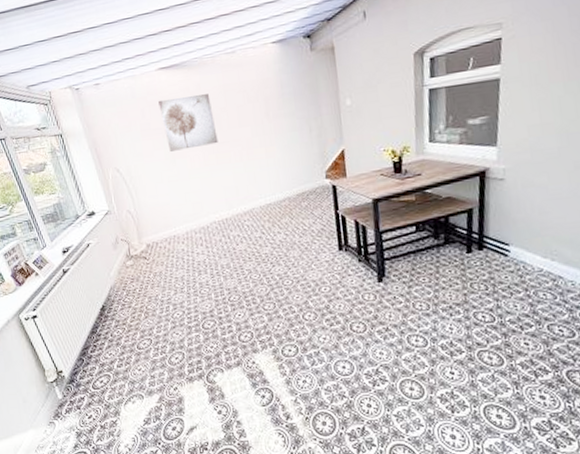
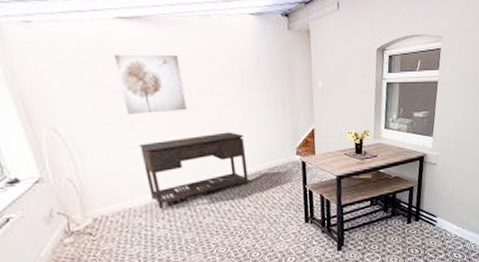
console table: none [179,160,278,237] -> present [139,132,248,210]

